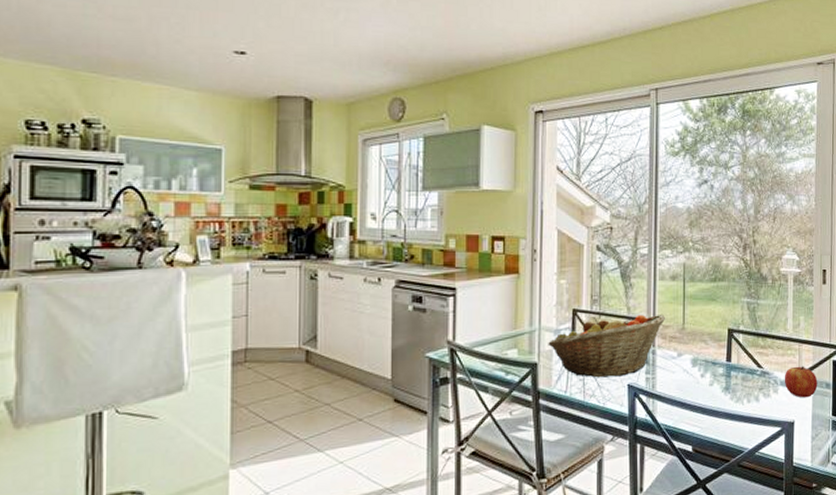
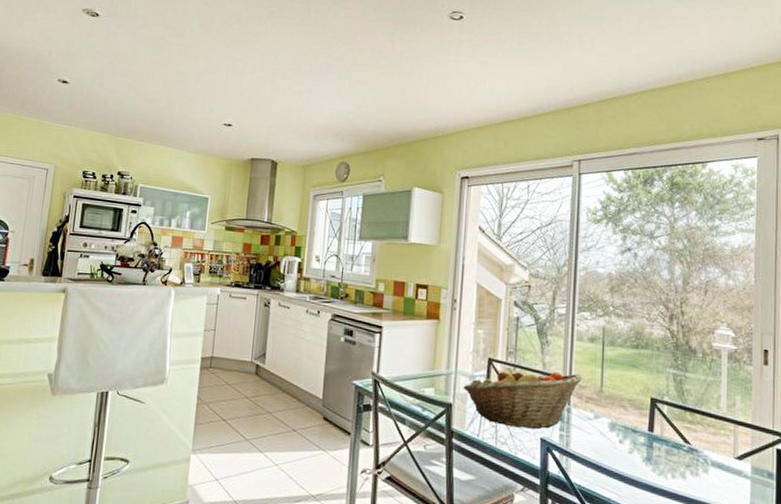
apple: present [784,366,818,398] -> none [716,448,757,485]

